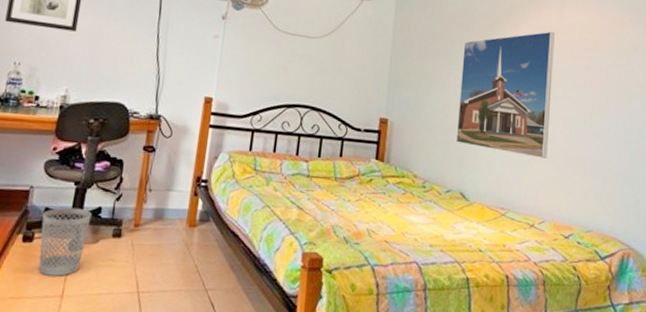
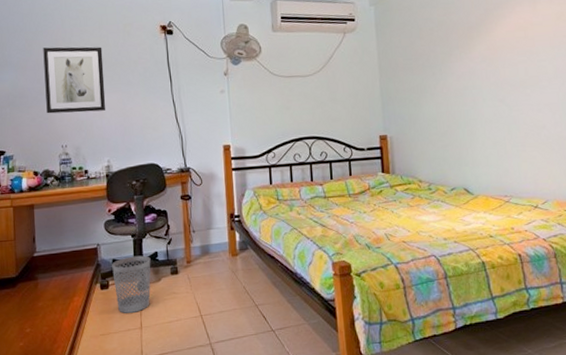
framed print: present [455,31,555,159] -> none [445,26,541,146]

